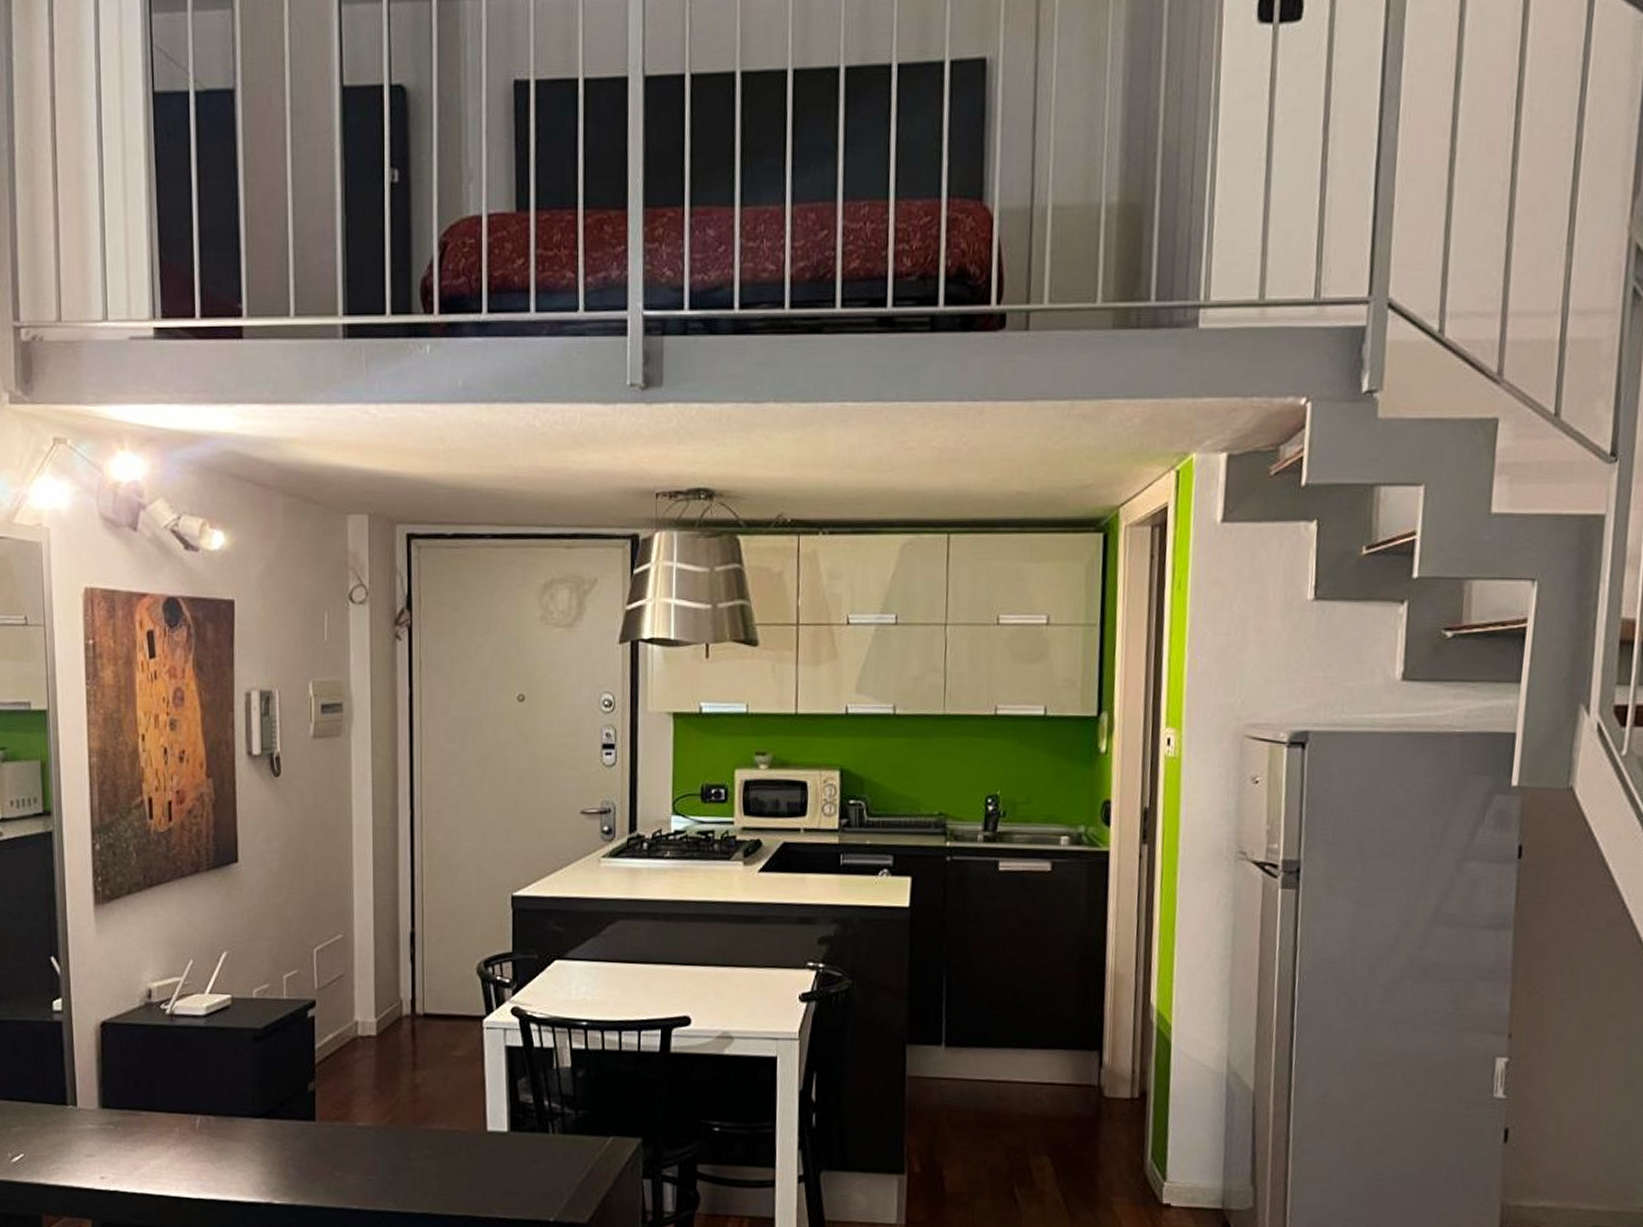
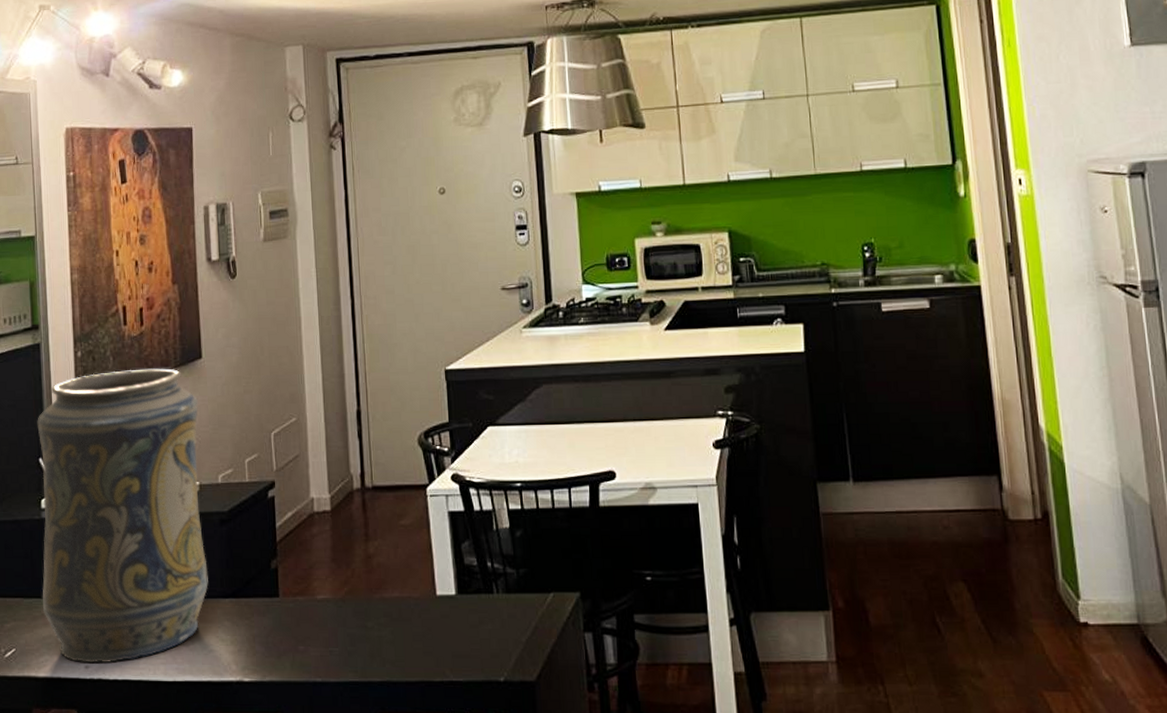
decorative vase: none [48,868,238,1175] -> present [37,368,208,664]

